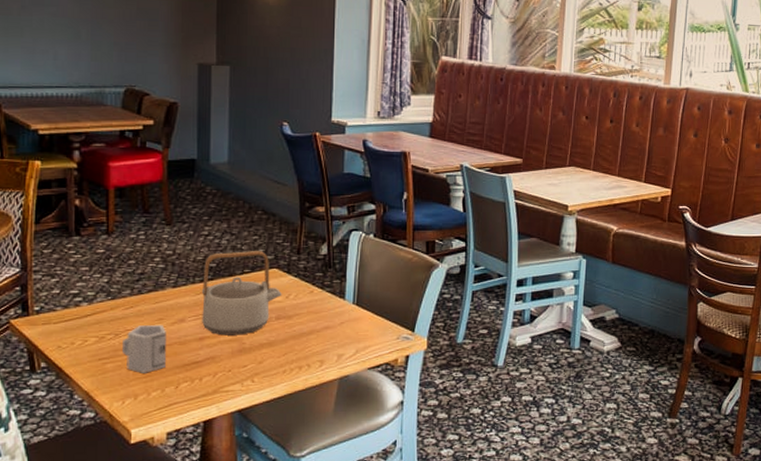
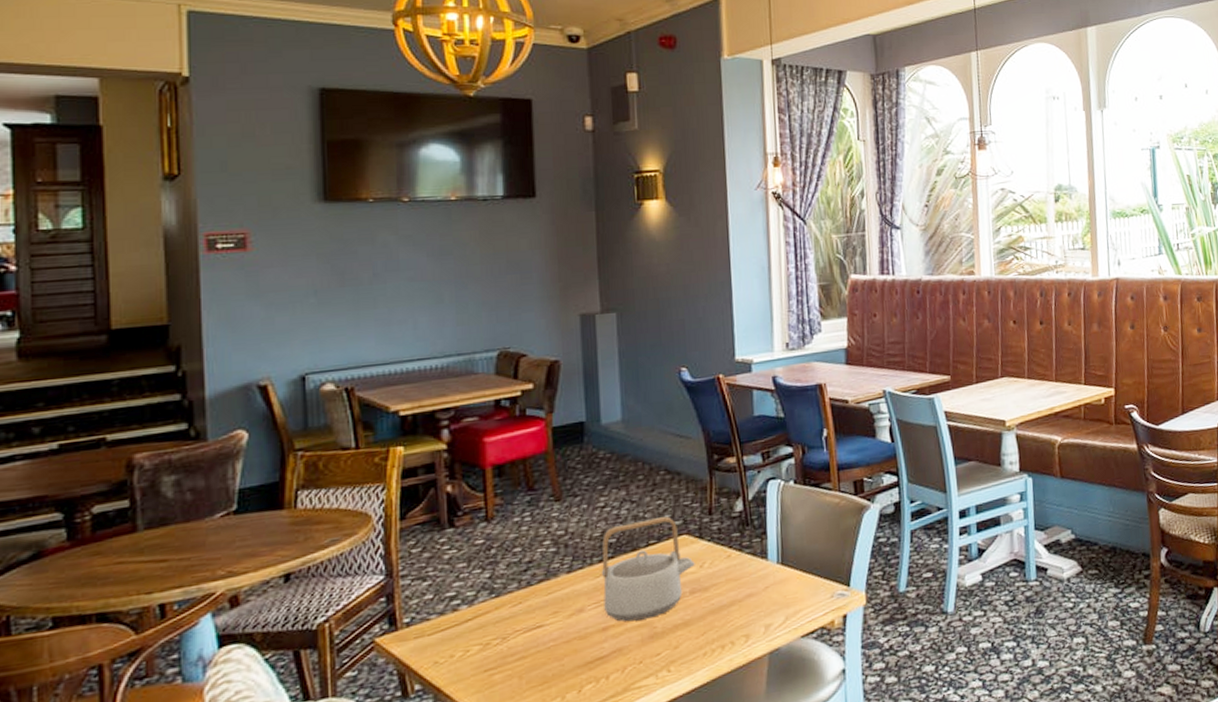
cup: present [123,325,166,373] -> none [512,619,565,681]

